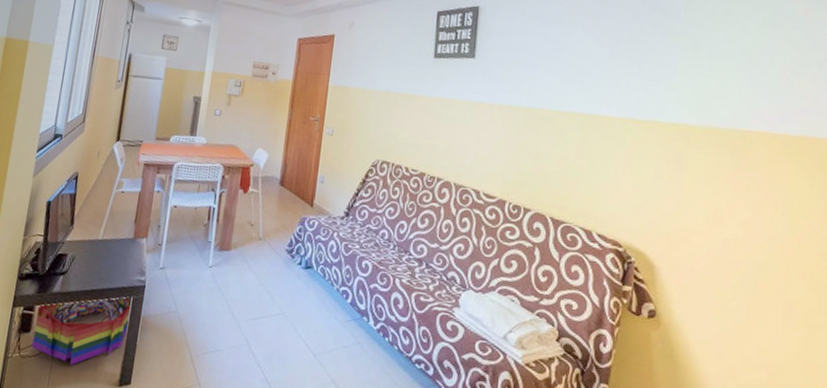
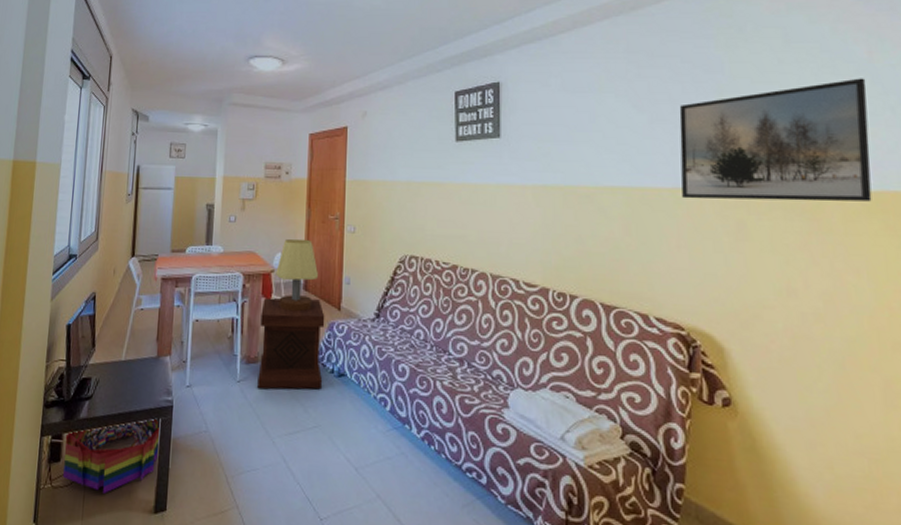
side table: none [228,190,298,279] -> present [257,298,325,390]
table lamp: none [254,136,295,206] -> present [276,239,318,312]
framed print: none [632,33,800,145] -> present [679,78,872,202]

